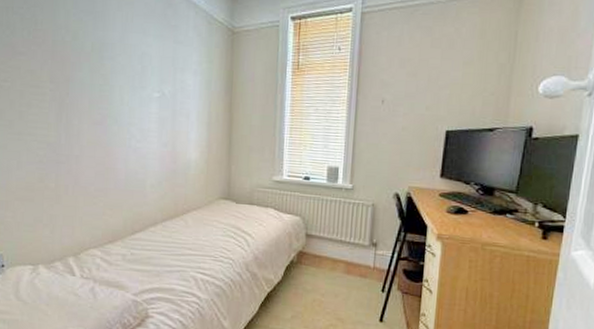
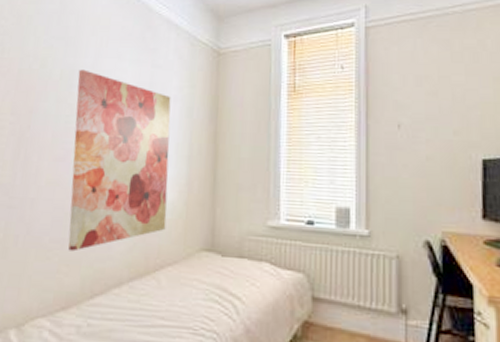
wall art: none [107,43,192,199] -> present [68,69,171,252]

